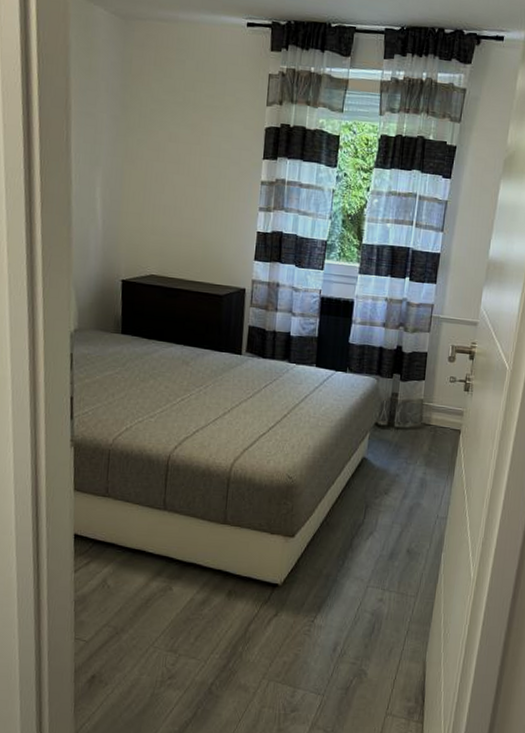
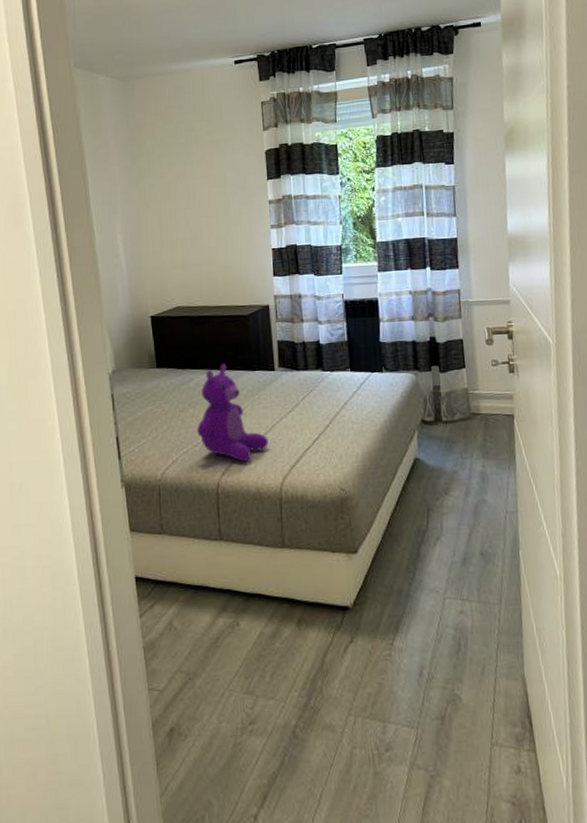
teddy bear: none [155,340,225,439] -> present [197,364,269,462]

